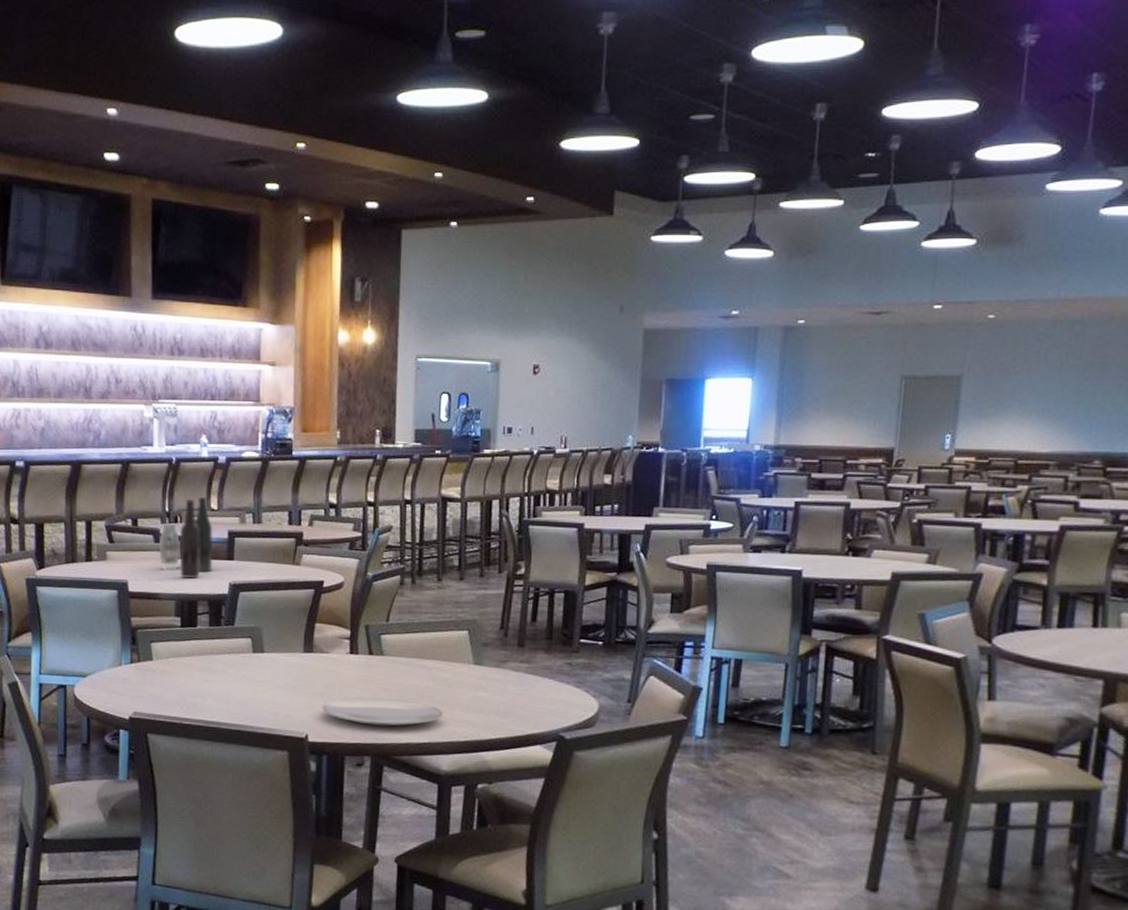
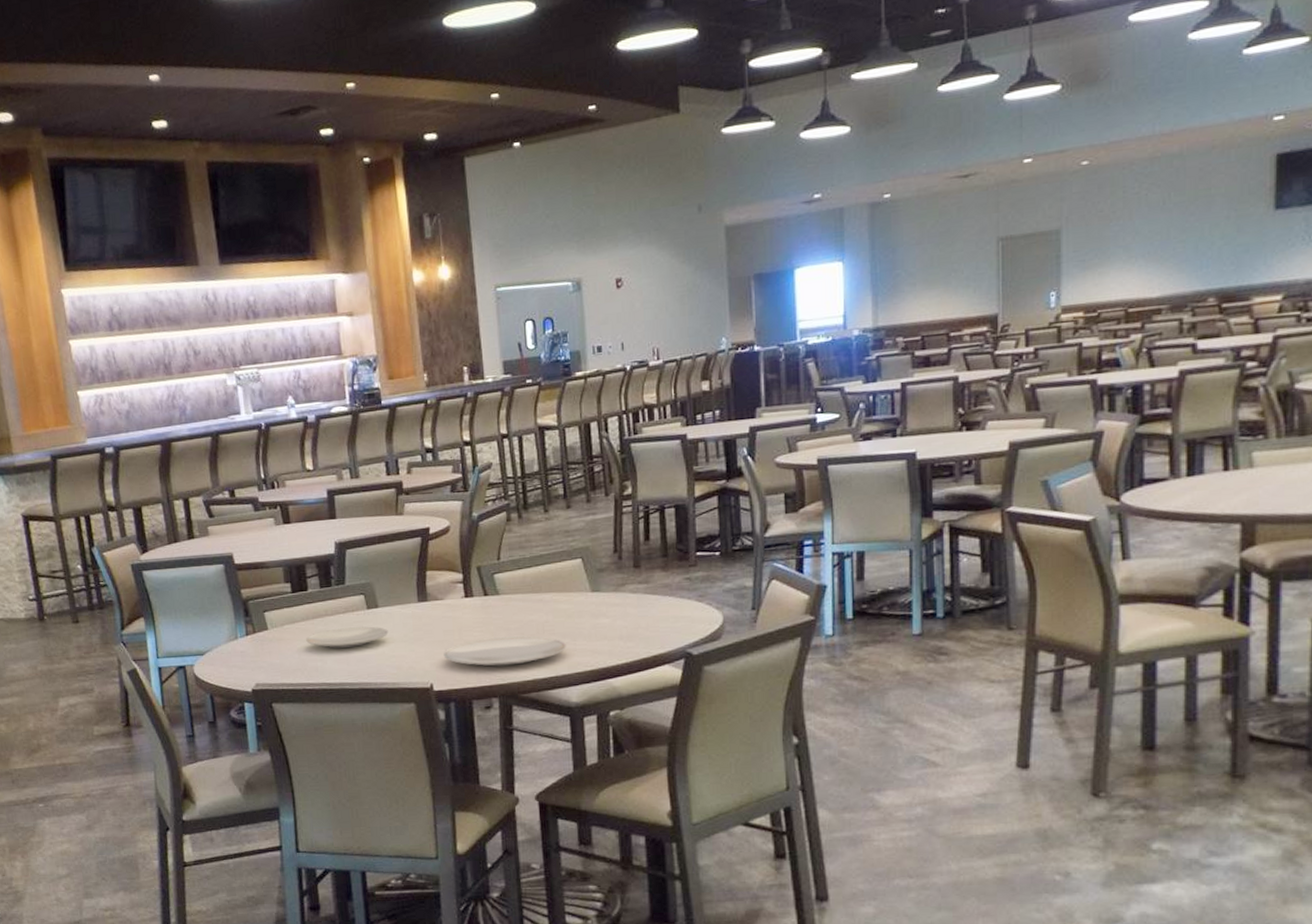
vase: present [159,523,180,571] -> none [259,490,282,539]
beer bottle: present [179,496,214,579] -> none [278,458,316,543]
plate: none [189,668,271,689] -> present [306,626,388,648]

